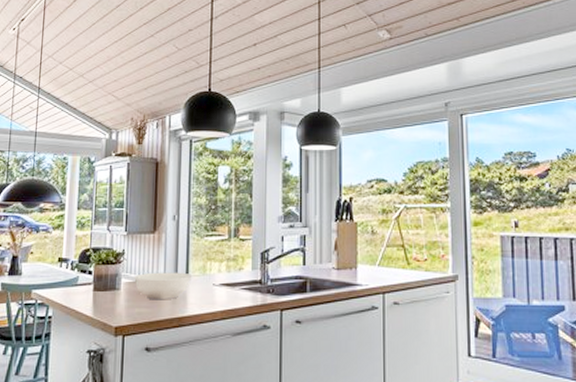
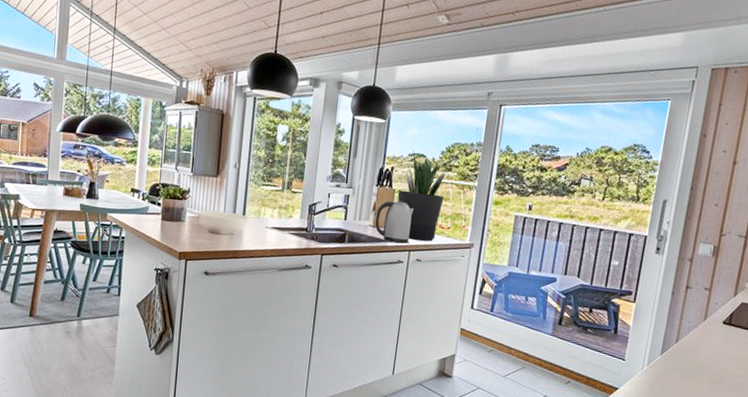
kettle: none [339,235,382,284] -> present [374,200,414,244]
planter: none [361,175,415,279] -> present [397,150,448,241]

